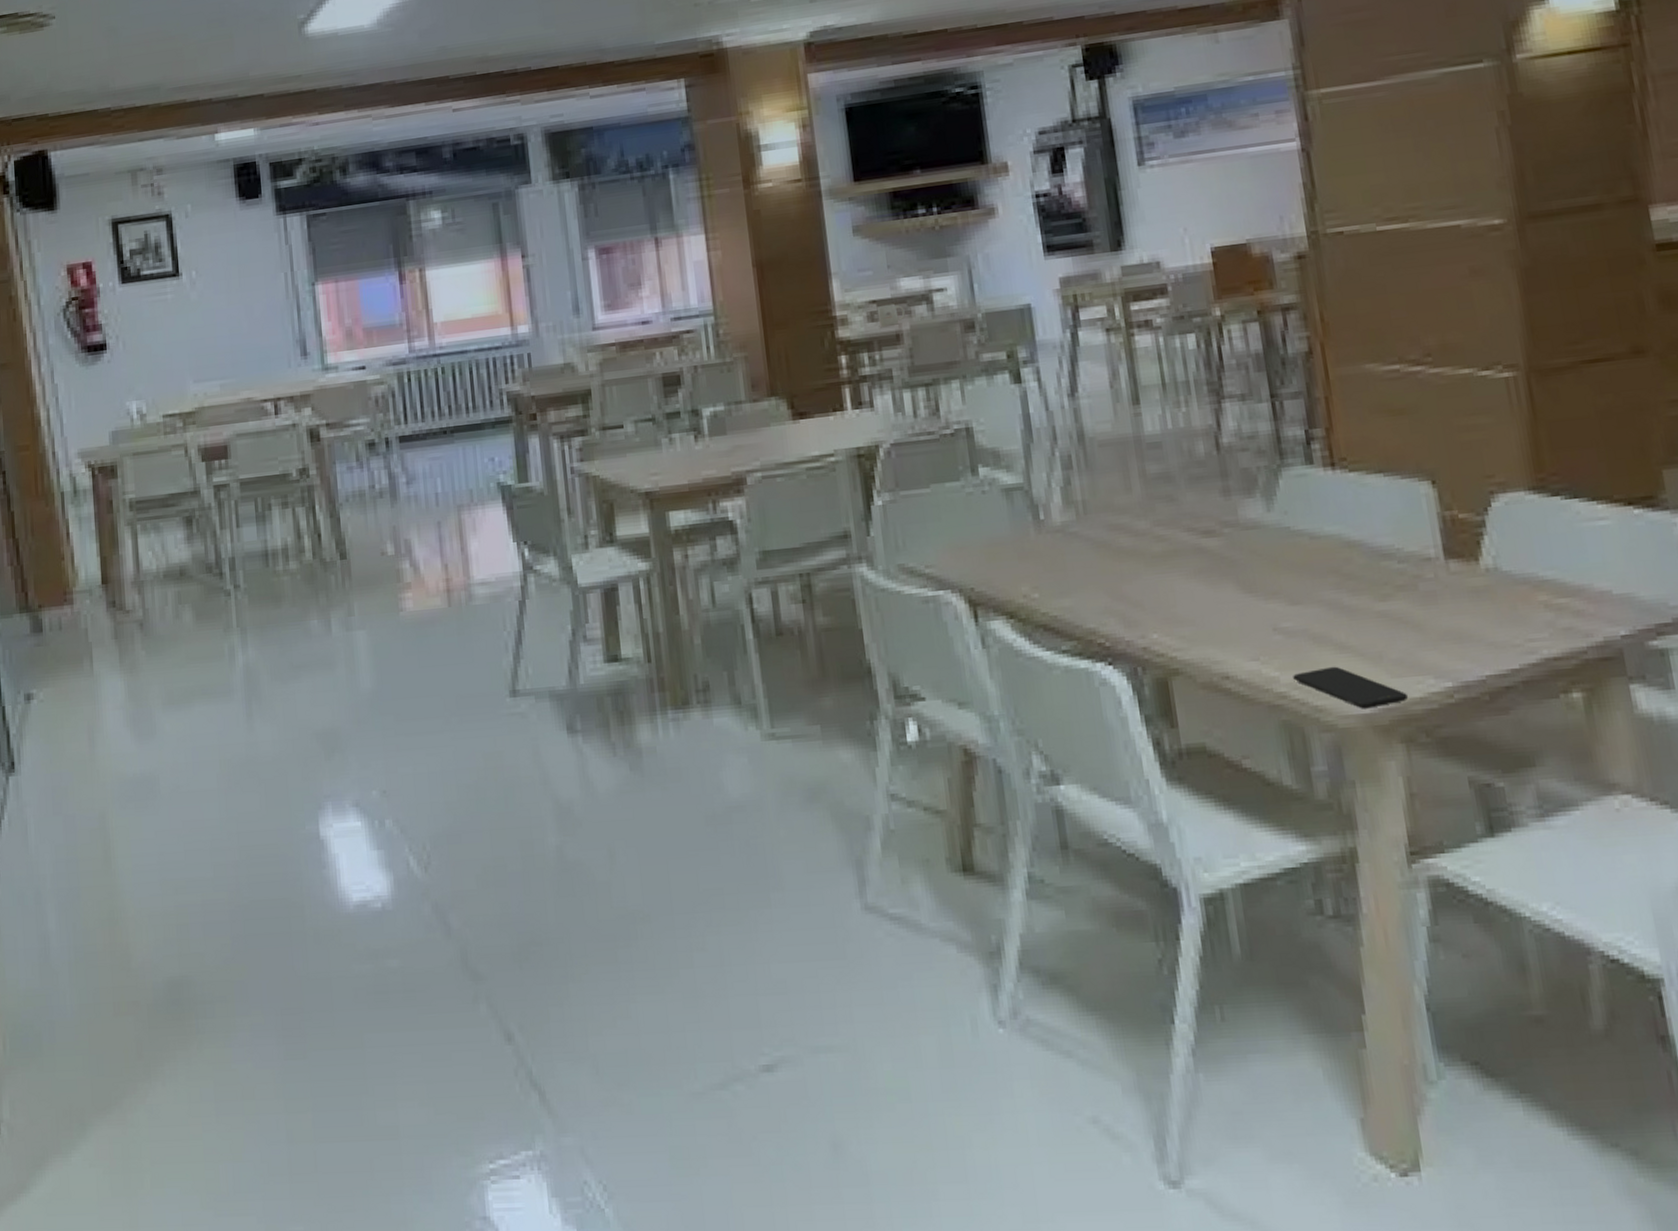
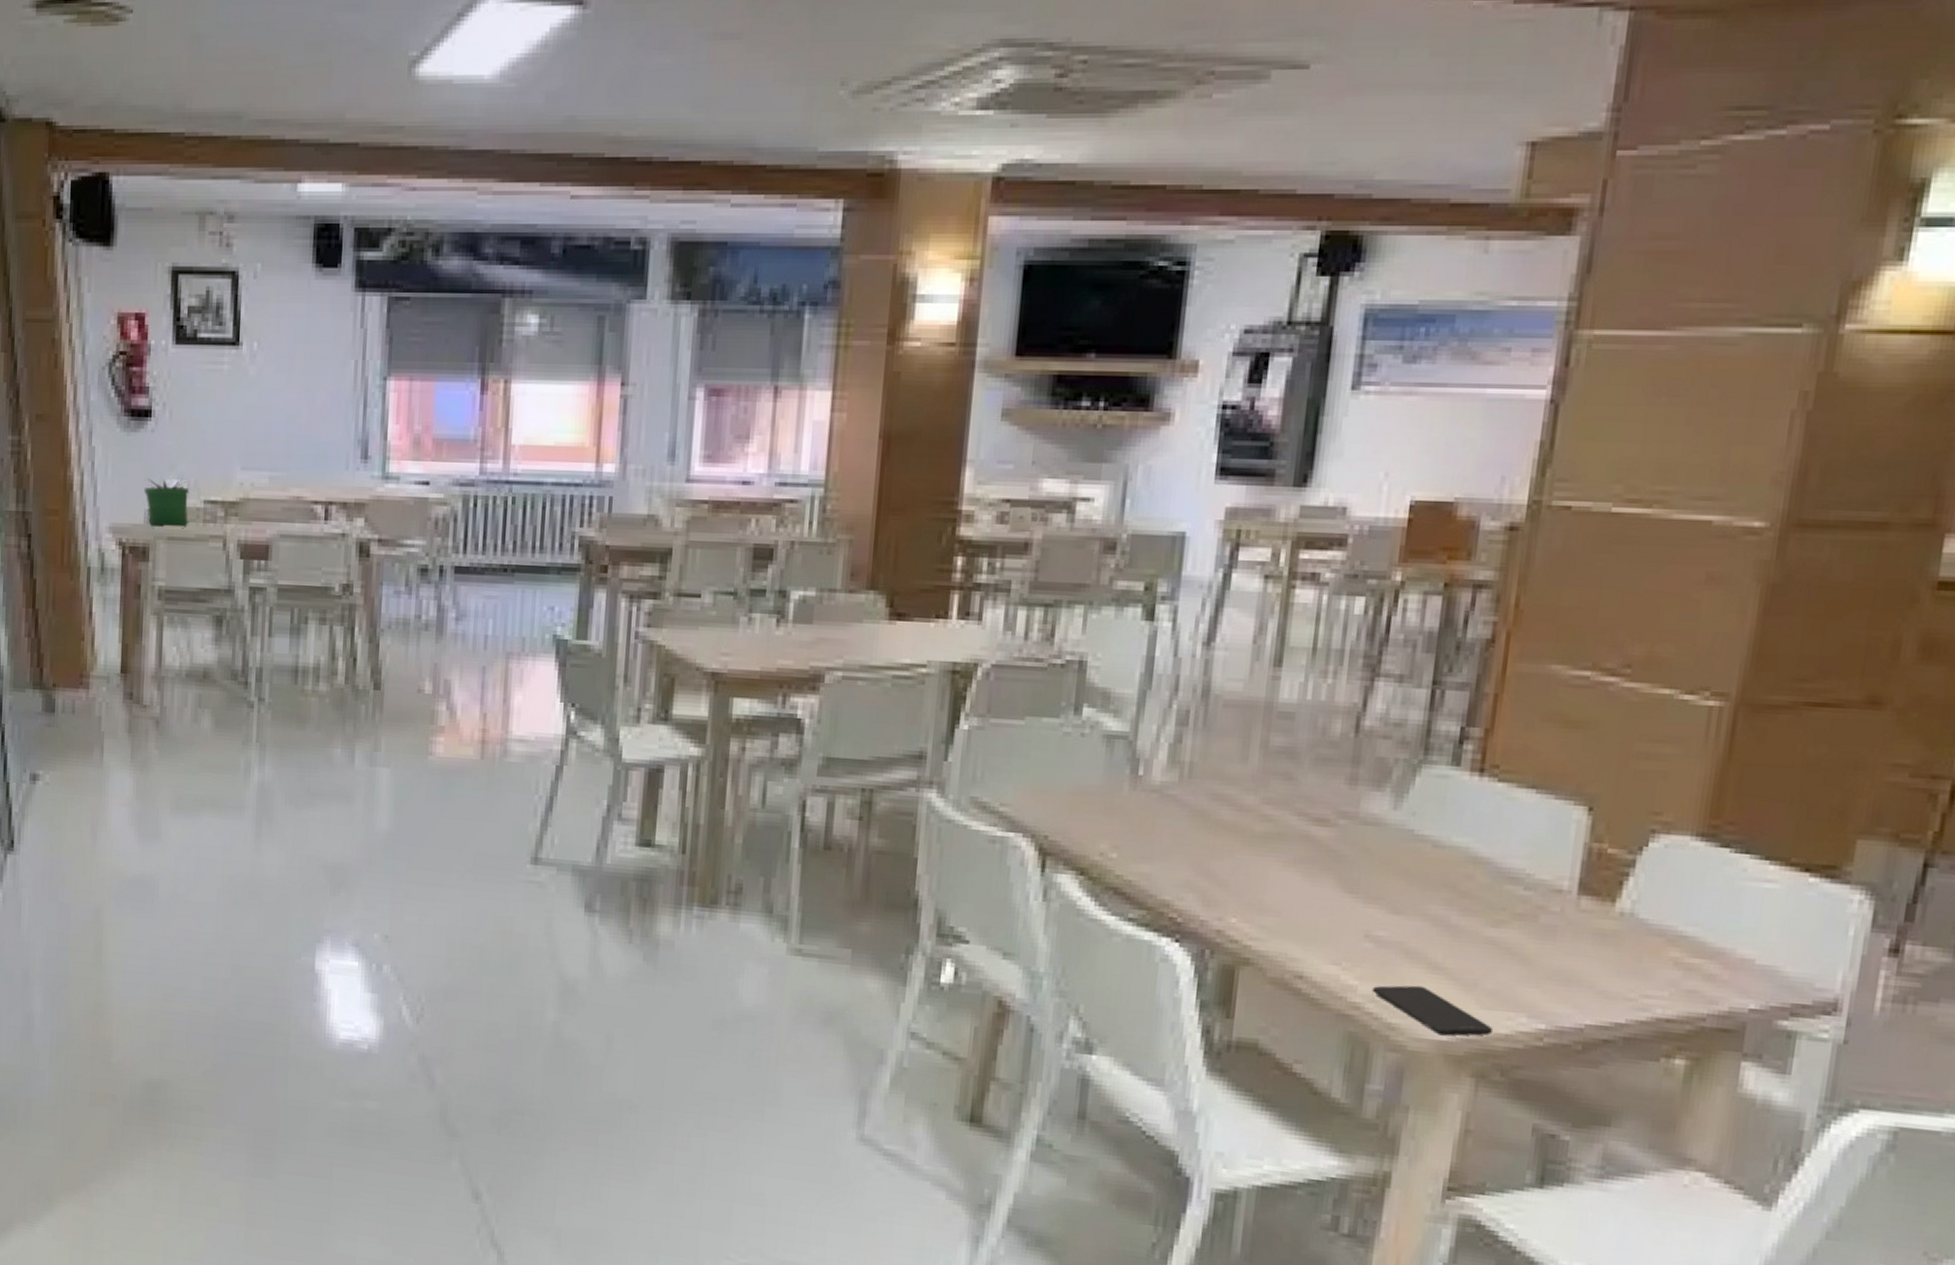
planter: none [106,400,150,448] -> present [144,477,190,529]

